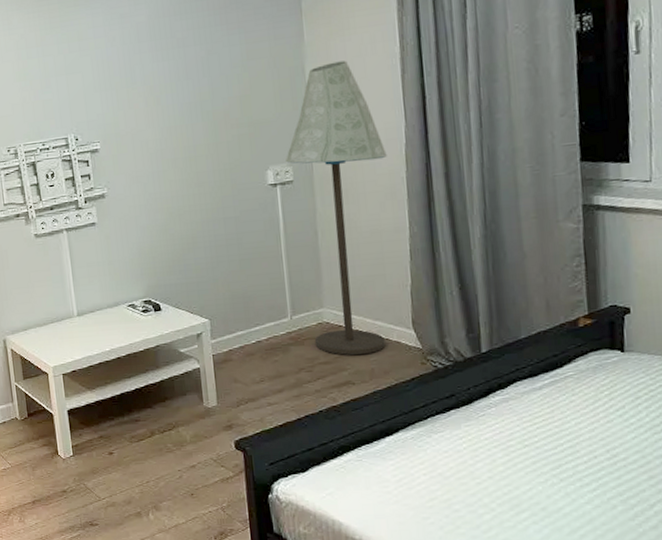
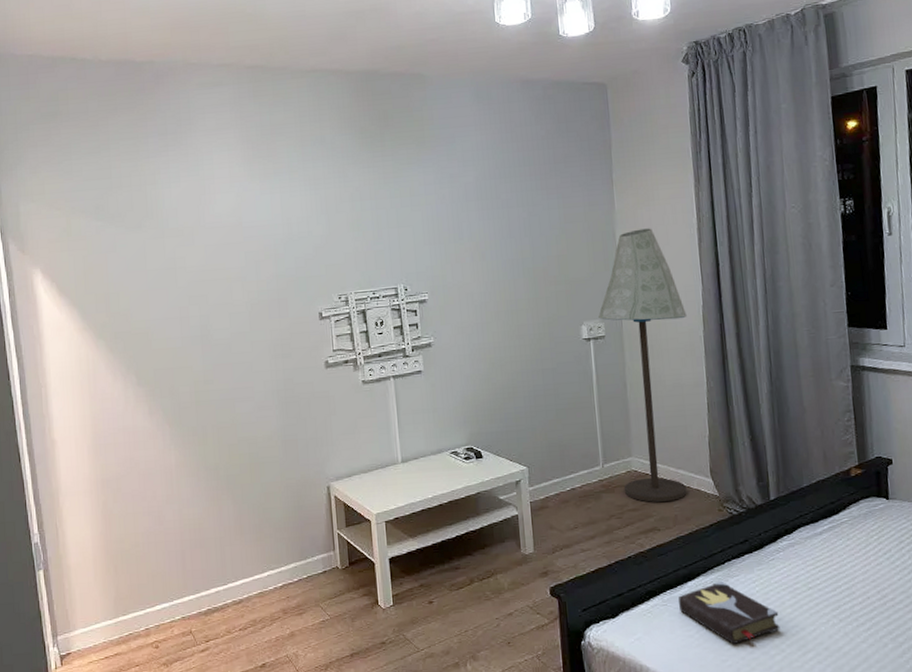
hardback book: none [375,436,490,503] -> present [678,580,780,645]

